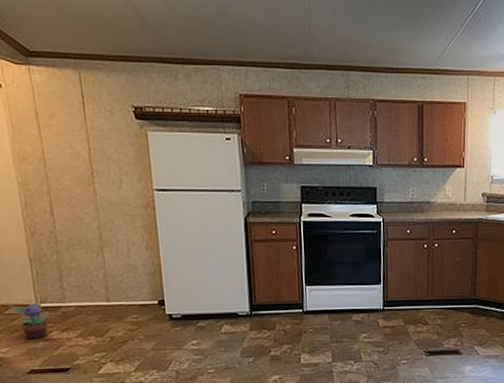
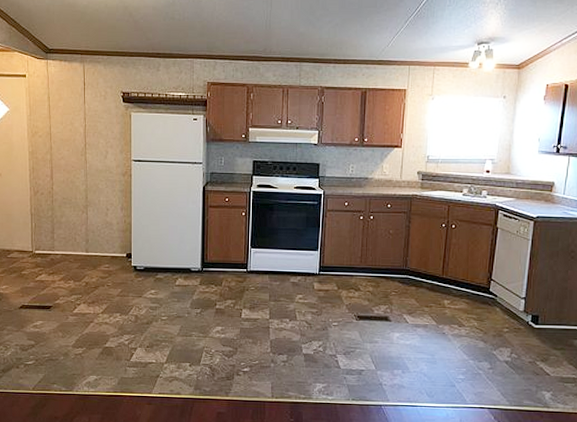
decorative plant: present [9,300,49,339] -> none [12,247,39,280]

